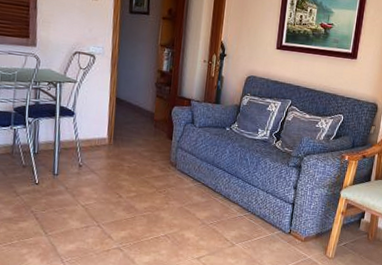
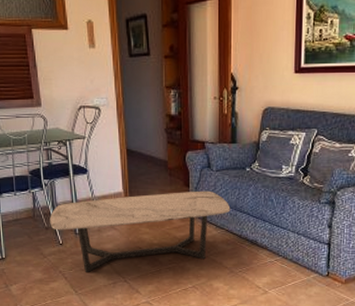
coffee table: none [28,142,209,215] -> present [49,190,231,273]

